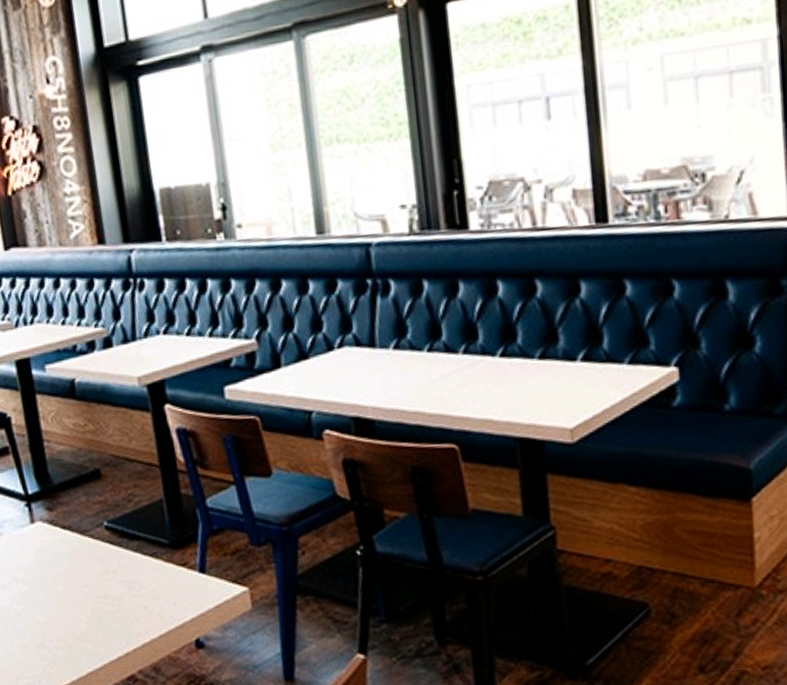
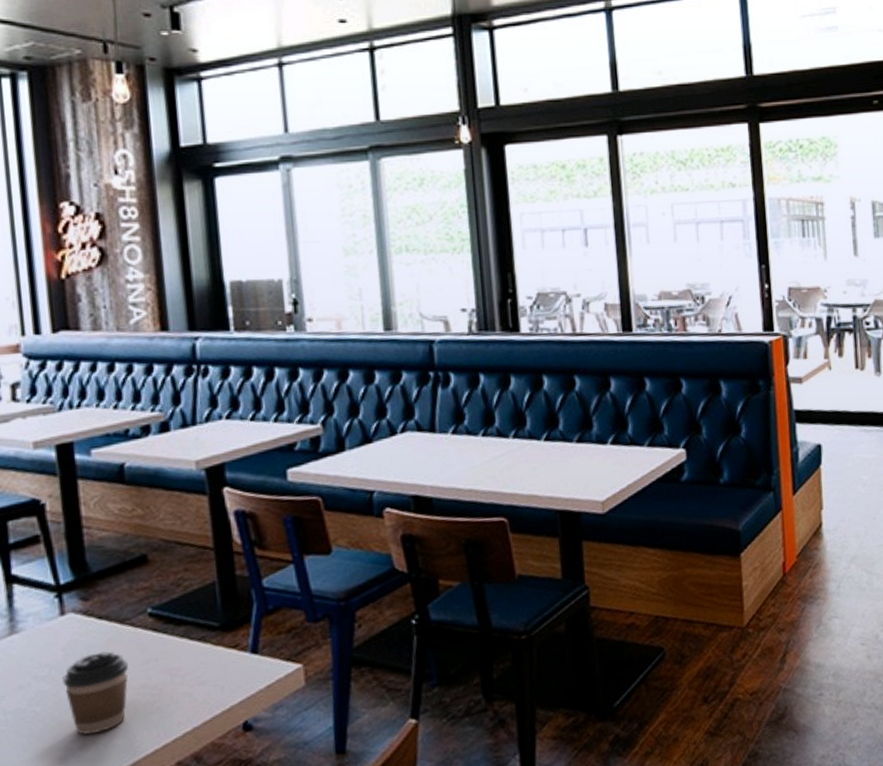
coffee cup: none [36,560,92,636] -> present [62,651,128,735]

